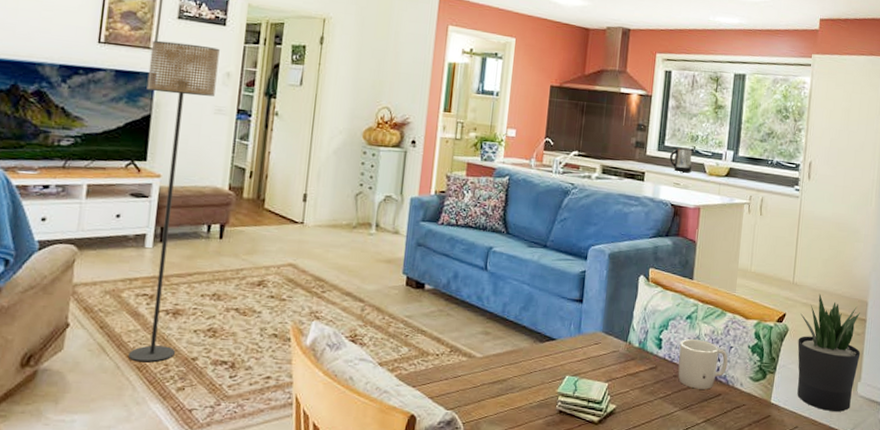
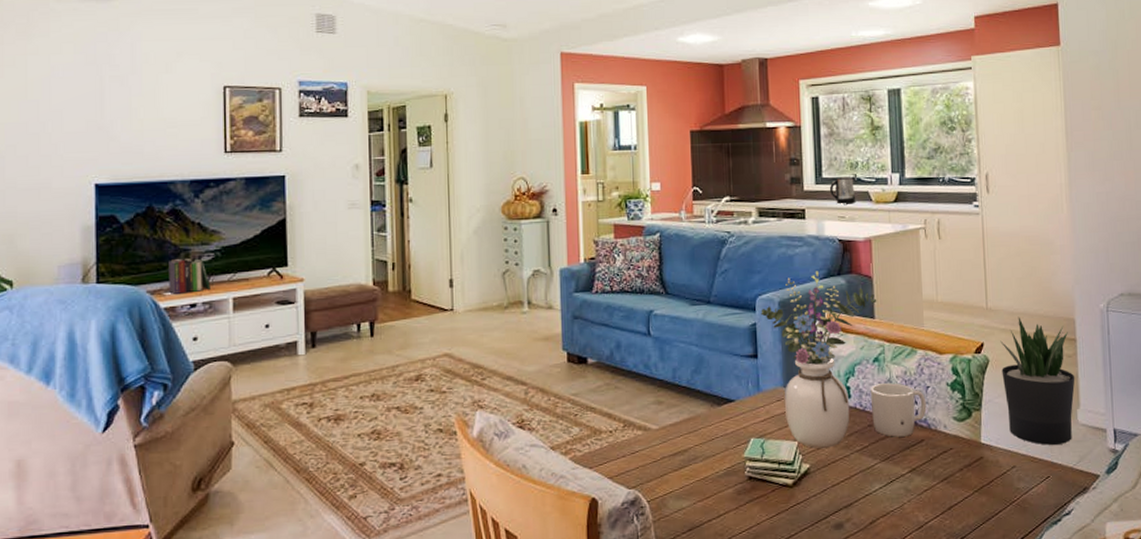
books: none [23,138,66,174] -> present [169,258,211,294]
floor lamp: present [129,40,220,363] -> none [277,140,346,474]
bouquet: none [591,230,698,393] -> present [761,271,877,450]

